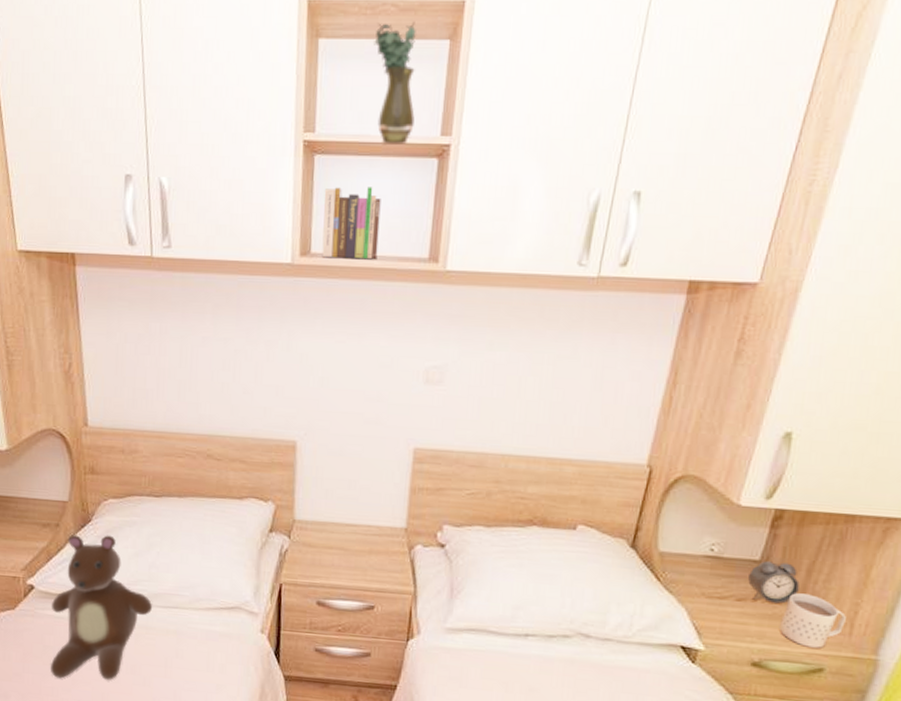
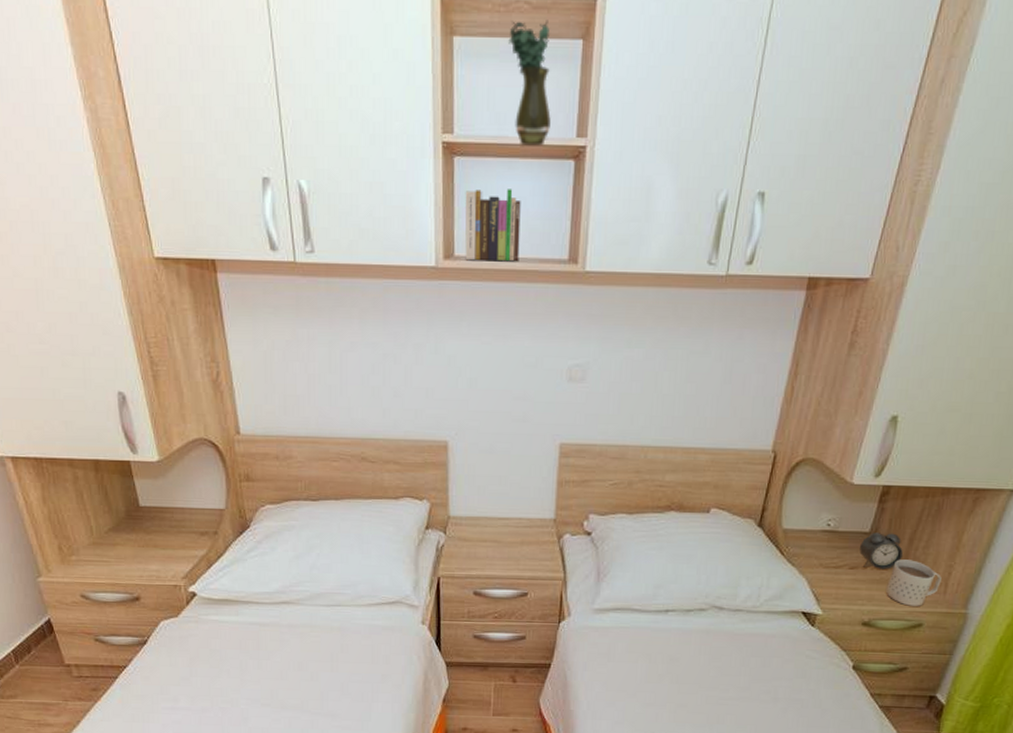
teddy bear: present [51,535,152,680] -> none [214,540,315,680]

